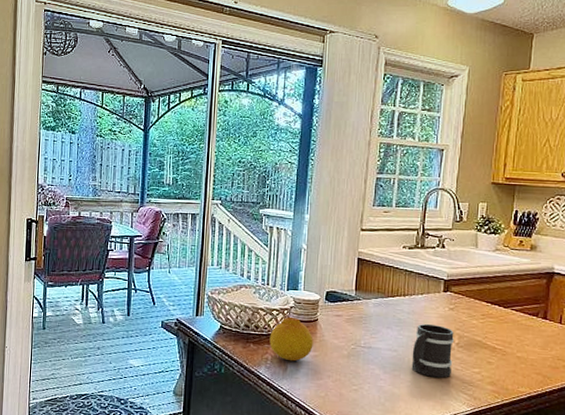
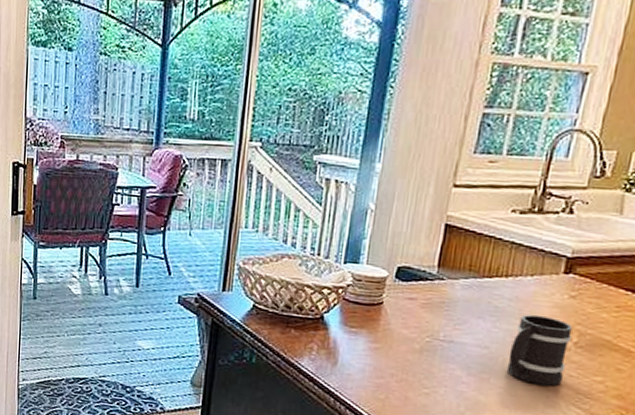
fruit: present [269,316,313,362] -> none [316,297,375,354]

